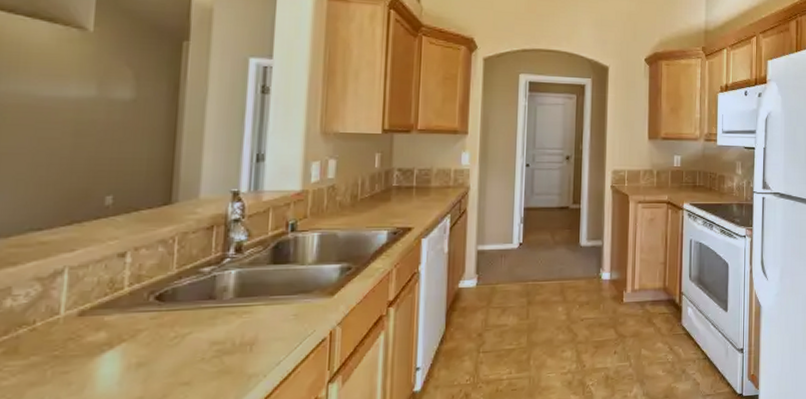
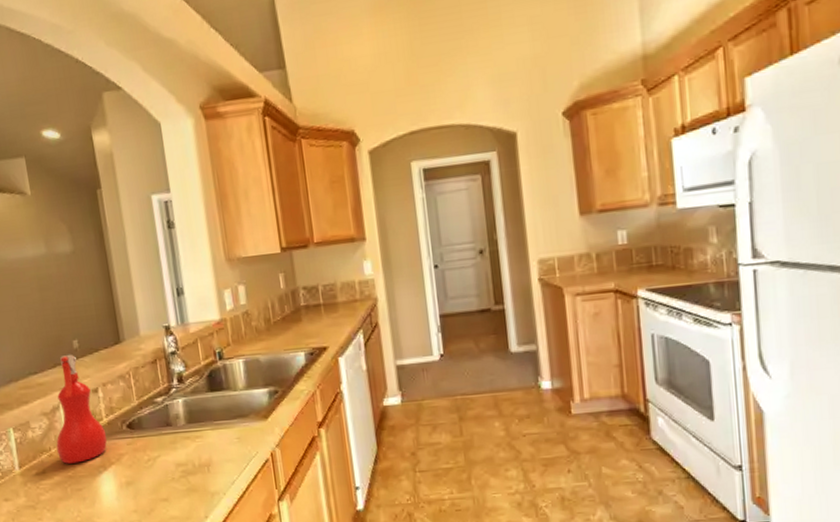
spray bottle: none [45,212,125,341] -> present [56,355,108,464]

